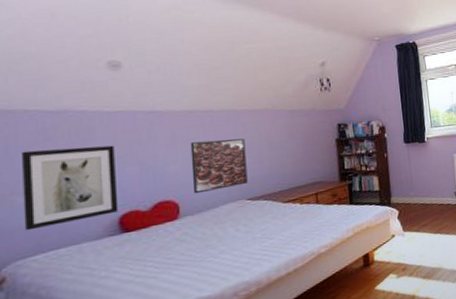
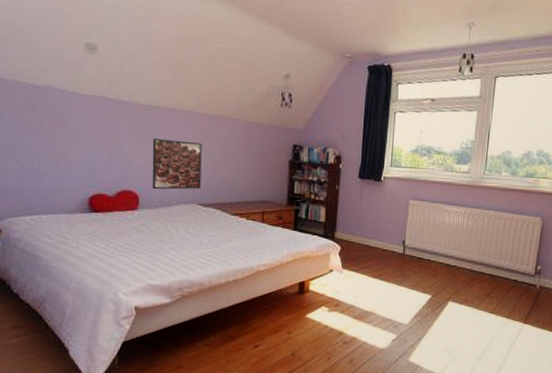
wall art: present [20,145,119,231] -> none [13,120,89,194]

